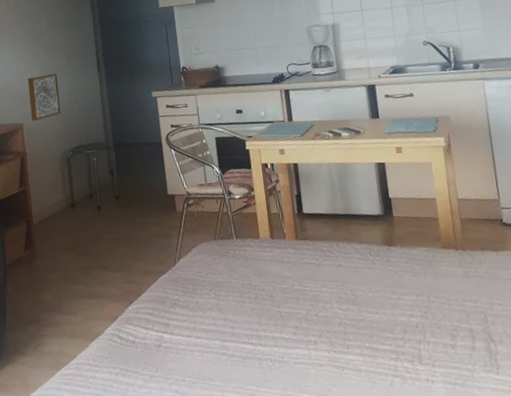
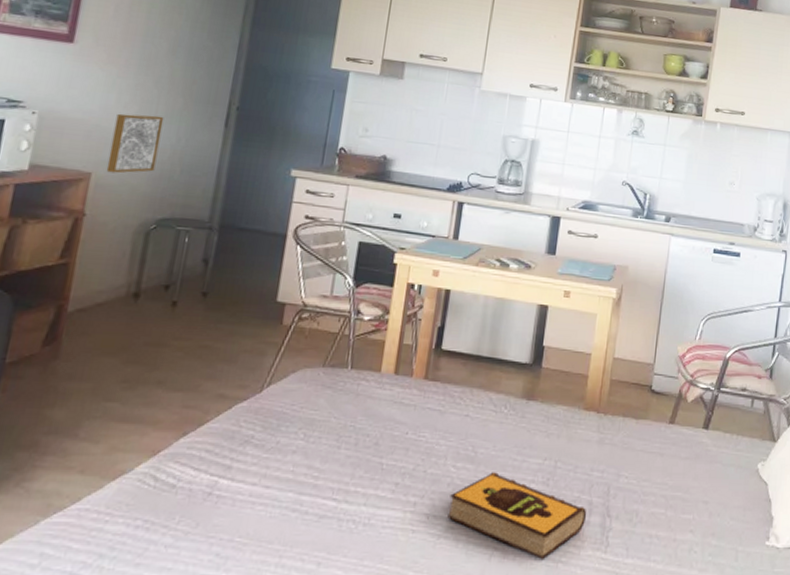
hardback book: none [343,310,471,384] -> present [447,472,587,561]

